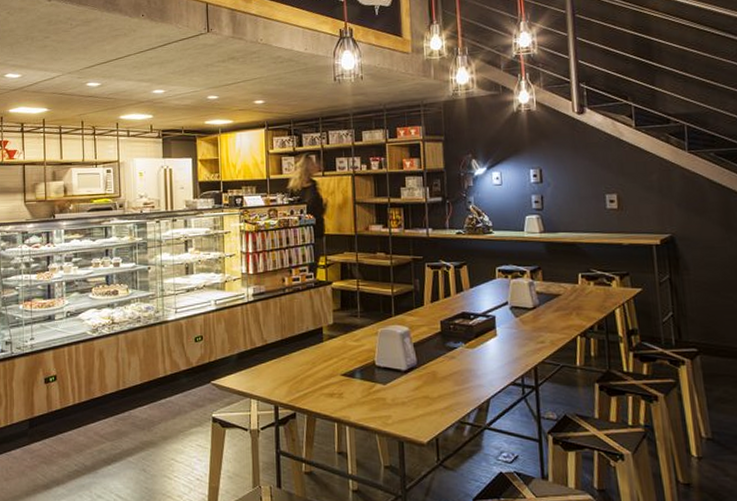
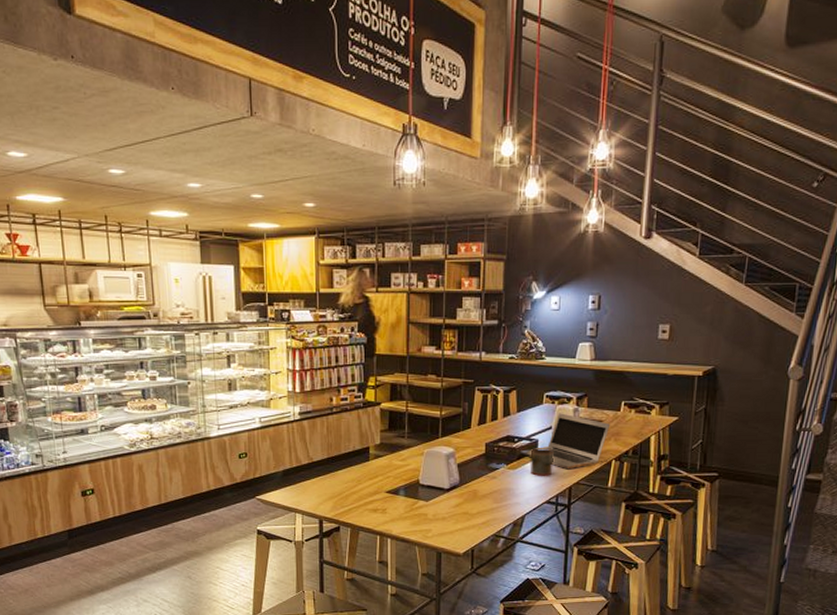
laptop: none [477,287,570,348] -> present [519,413,611,470]
mug: none [488,325,515,355] -> present [529,448,554,476]

